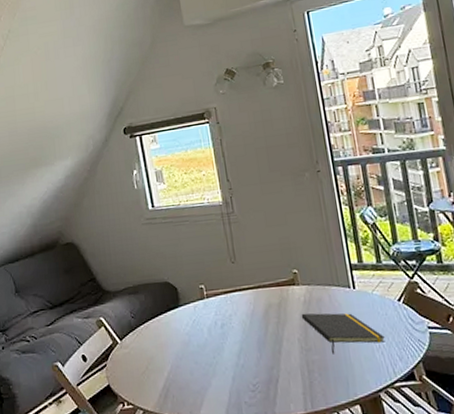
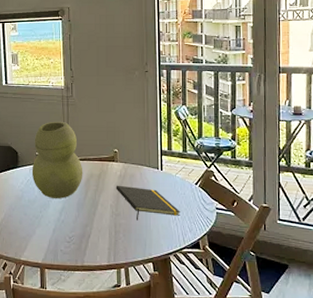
vase: none [195,243,260,340] -> present [31,121,83,199]

